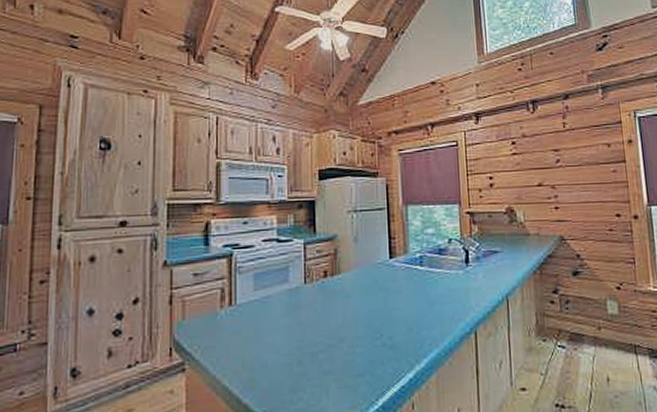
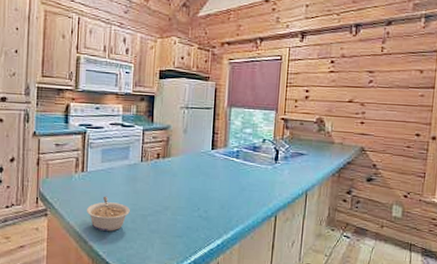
legume: none [237,334,295,382] -> present [86,196,130,231]

